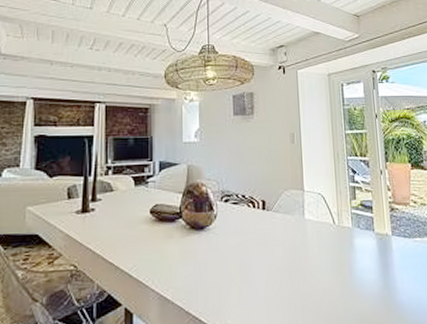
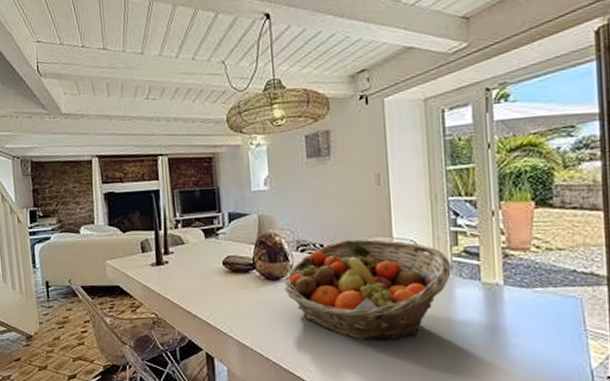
fruit basket: none [208,191,352,291] -> present [284,239,452,341]

